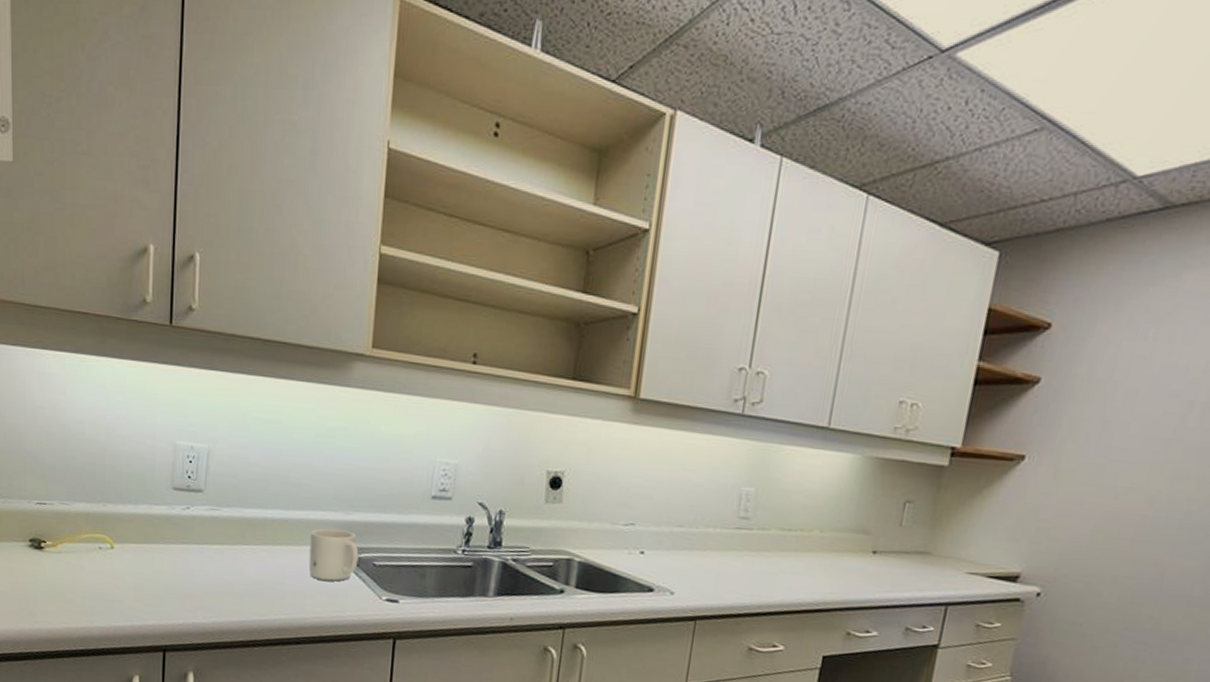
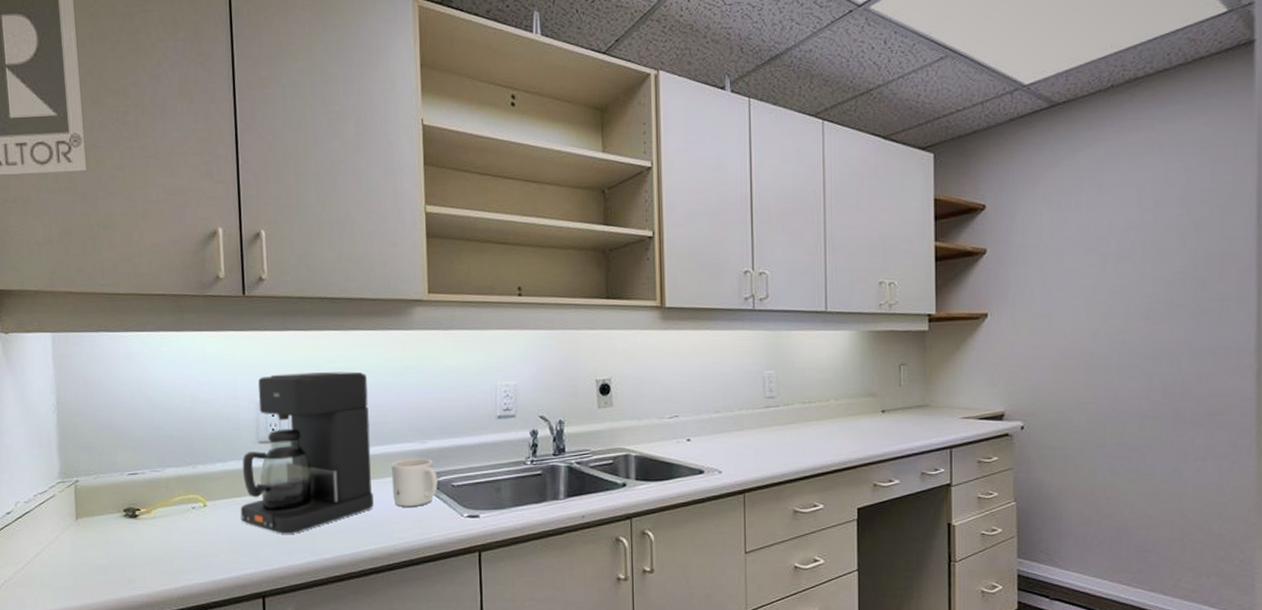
coffee maker: none [148,417,295,590] -> present [240,371,374,534]

